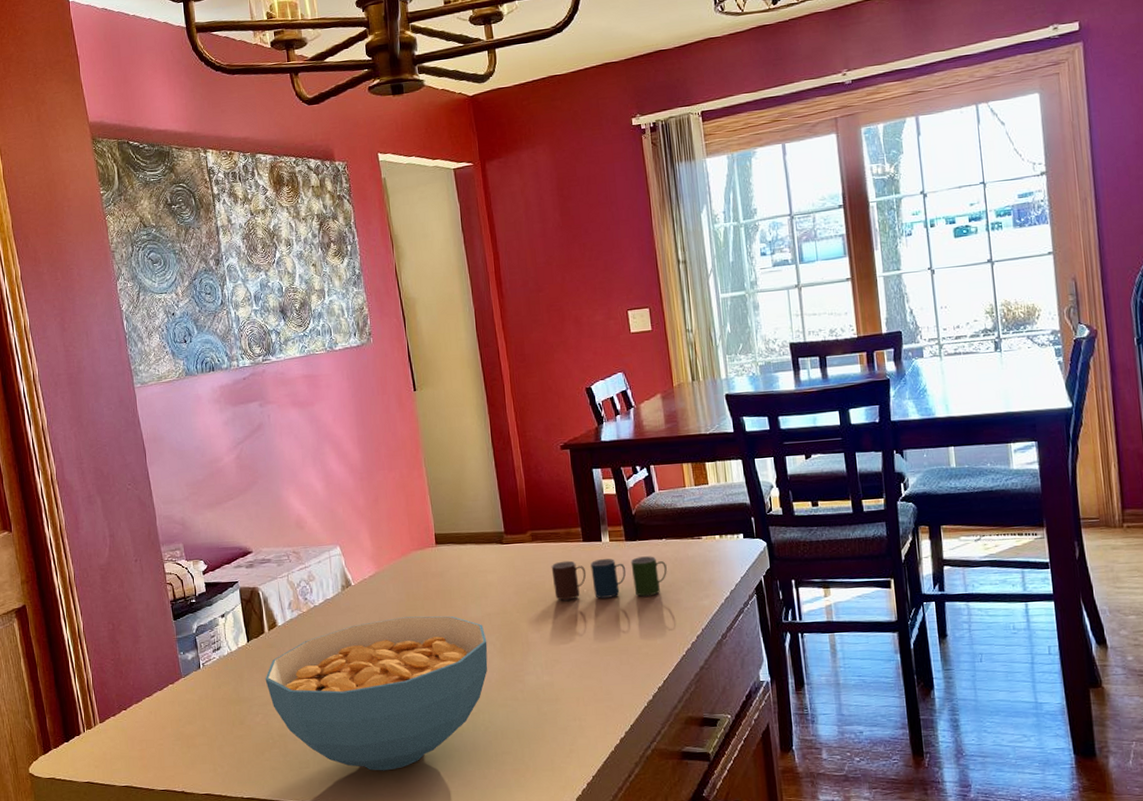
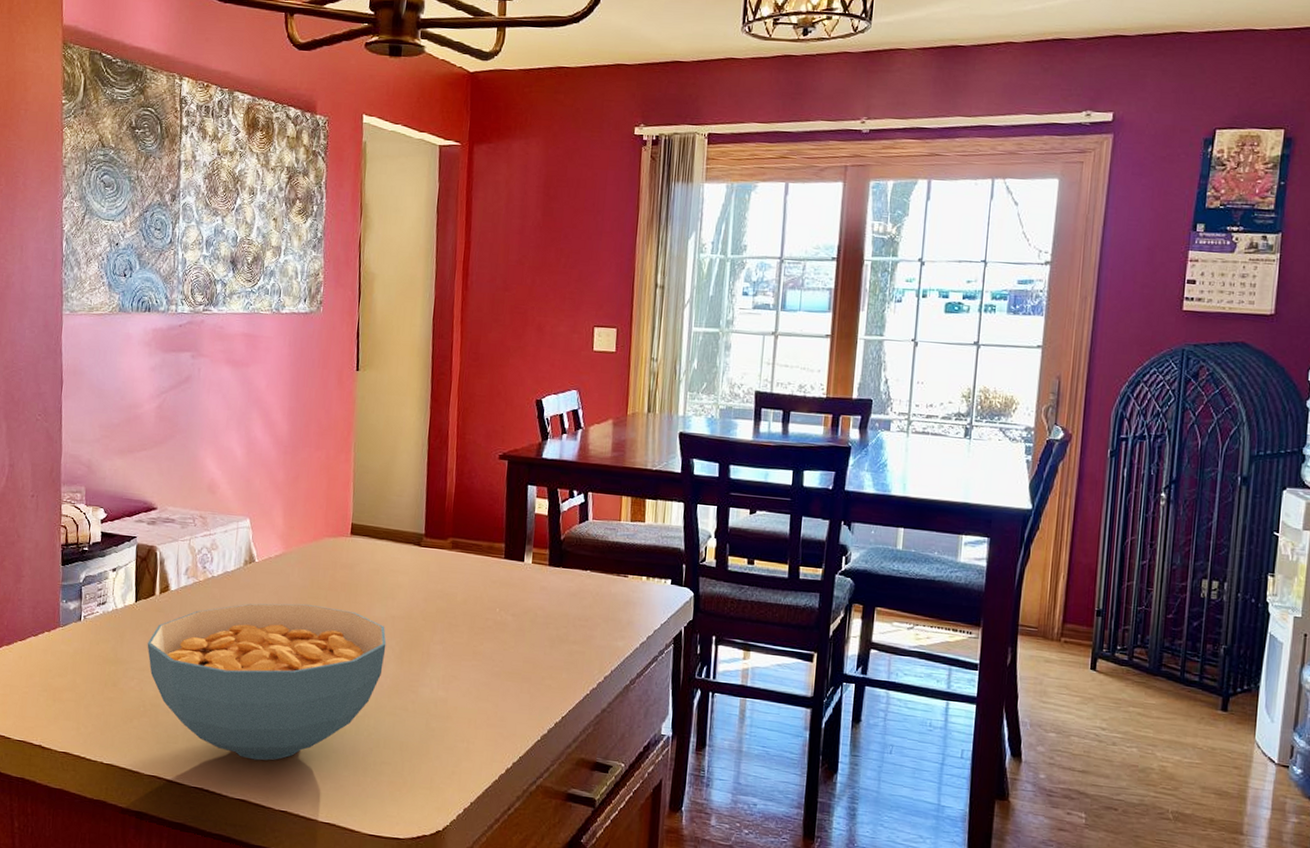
cup: present [551,556,667,601] -> none [465,575,587,628]

